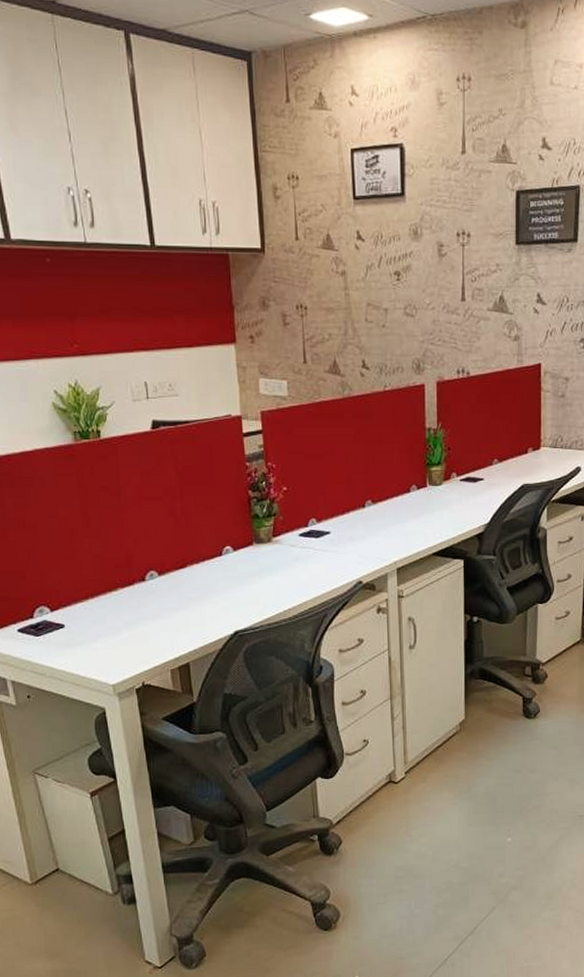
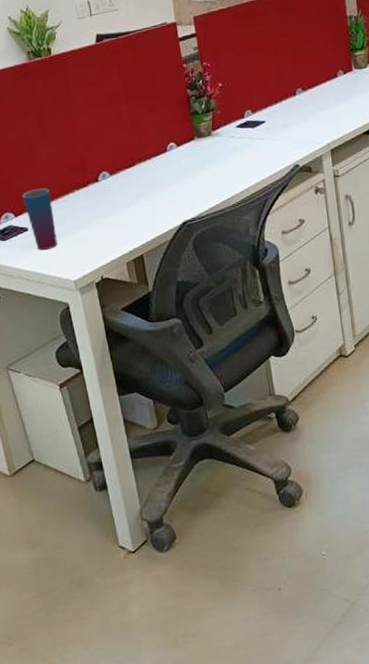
cup: none [60,583,96,649] -> present [22,188,58,250]

